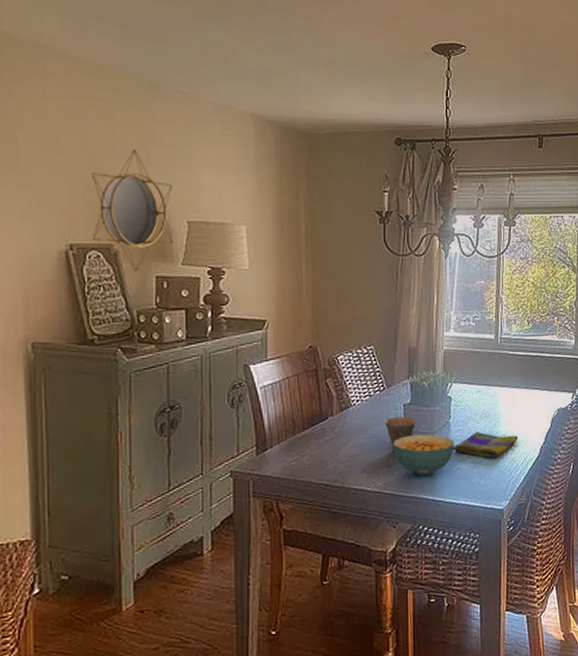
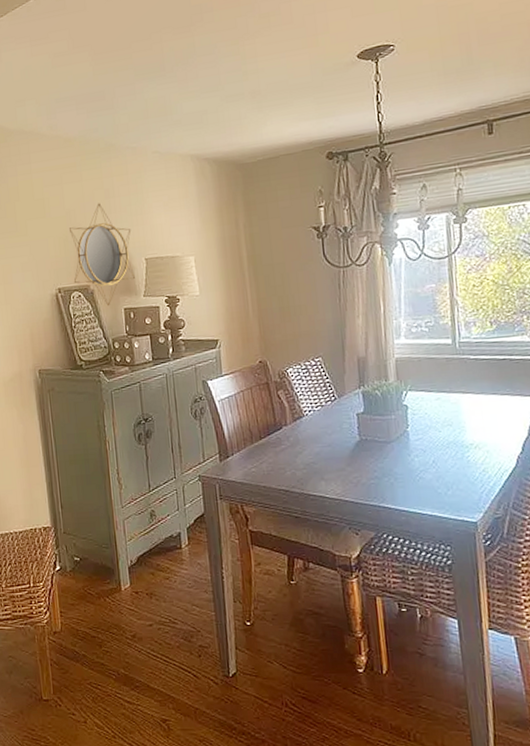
cup: present [384,416,416,451] -> none [338,425,371,460]
cereal bowl: present [392,434,454,476] -> none [348,443,415,485]
dish towel: present [453,431,519,458] -> none [413,440,489,468]

